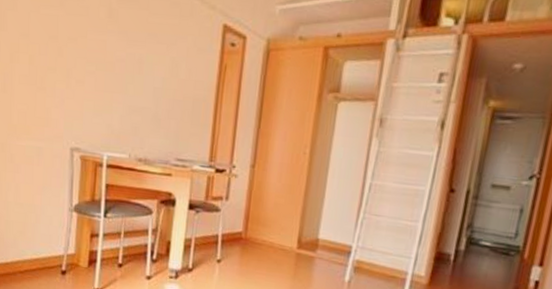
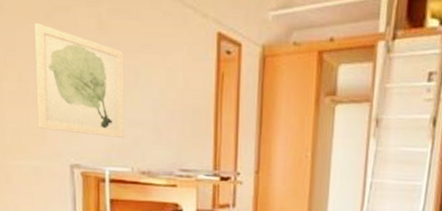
wall art: none [44,10,131,124] -> present [34,23,125,137]

